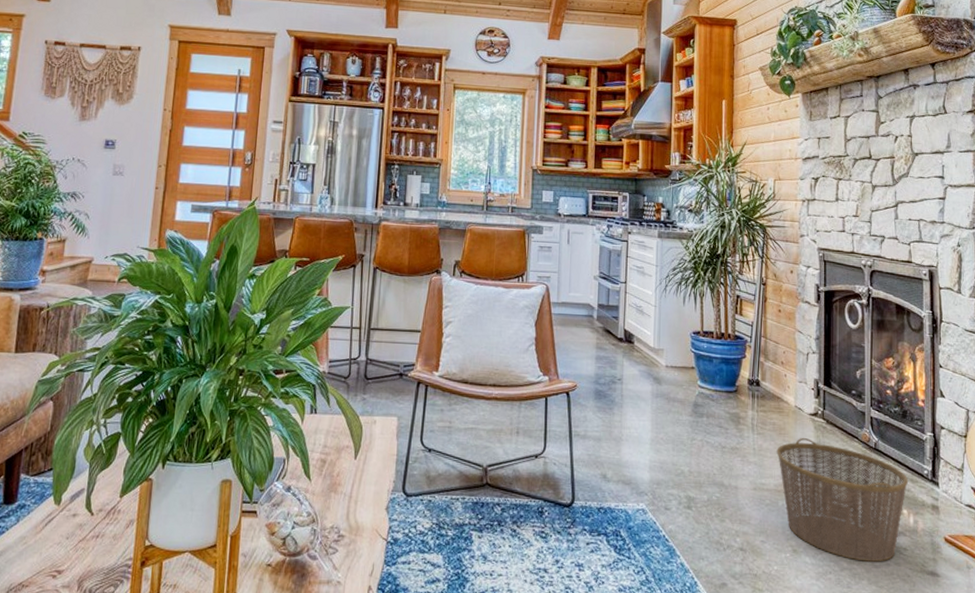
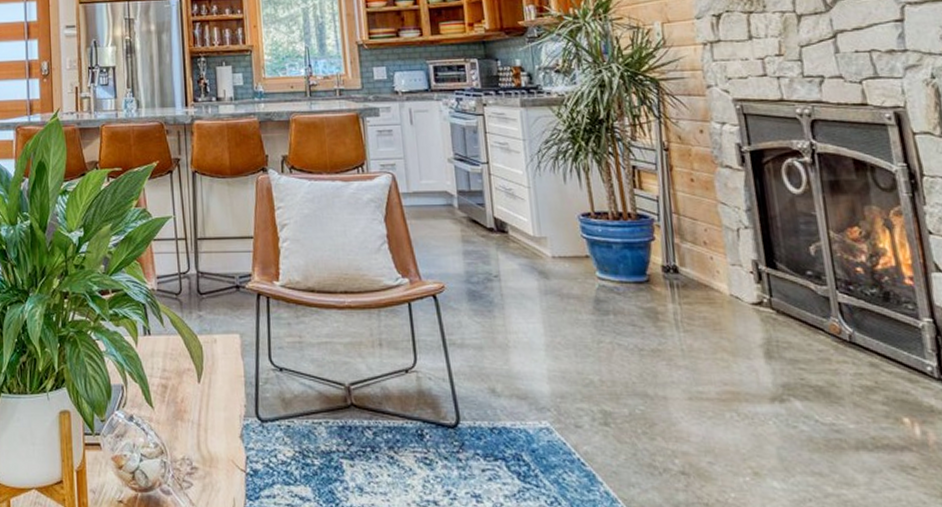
basket: present [776,437,909,562] -> none [713,332,906,486]

